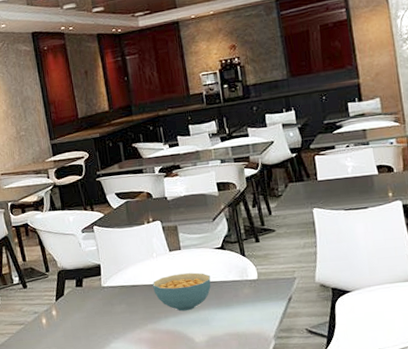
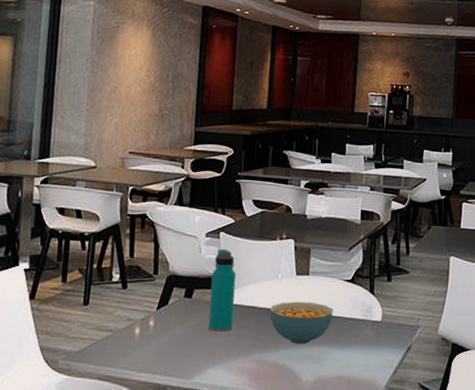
water bottle: none [94,240,123,312] -> present [208,248,237,332]

